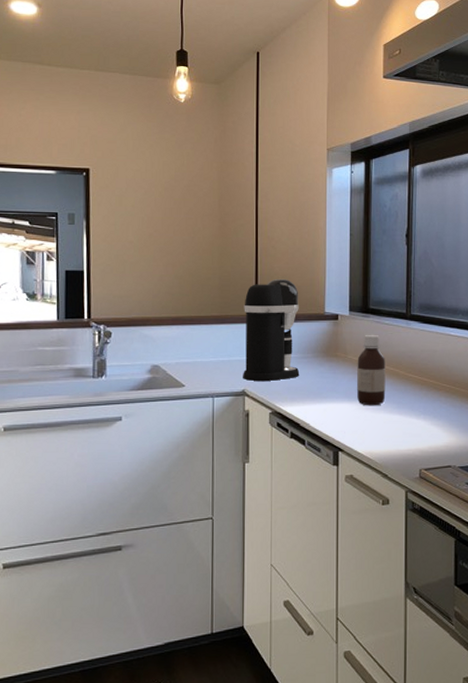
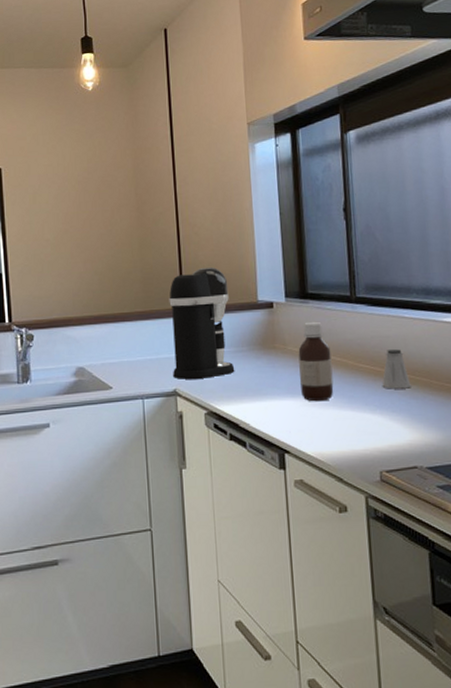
saltshaker: none [427,363,451,398] -> present [382,349,411,389]

